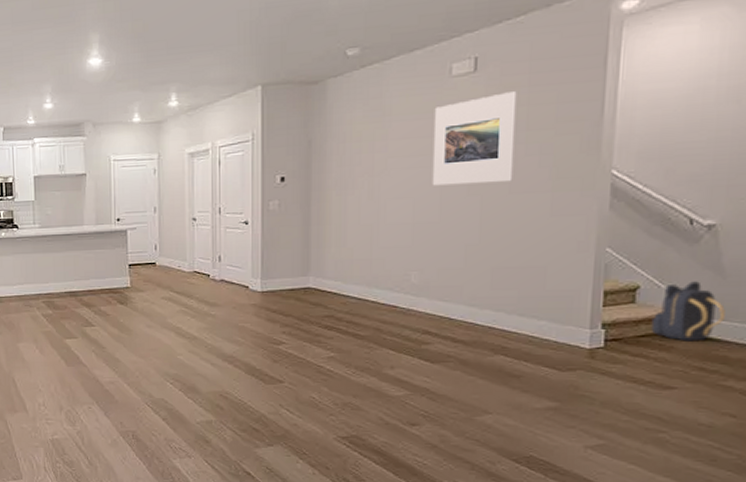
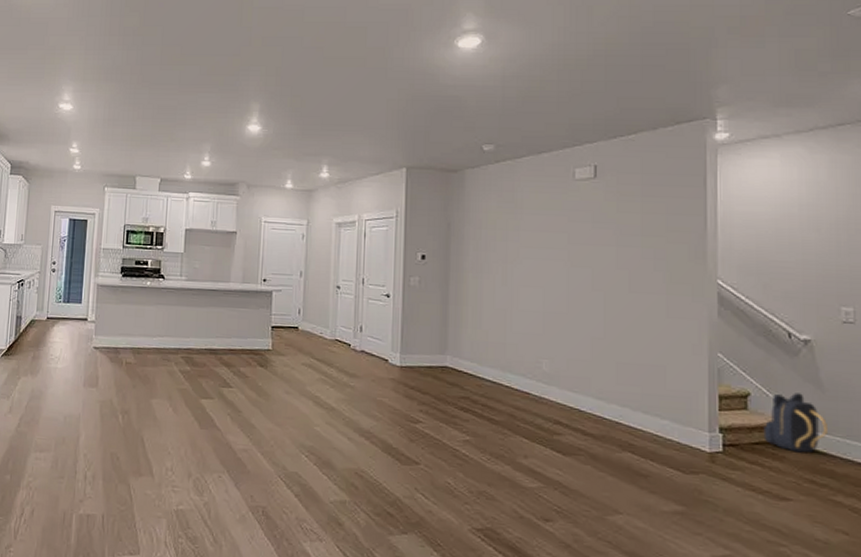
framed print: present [432,91,517,186] -> none [560,199,632,281]

